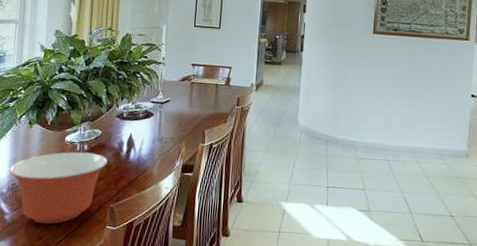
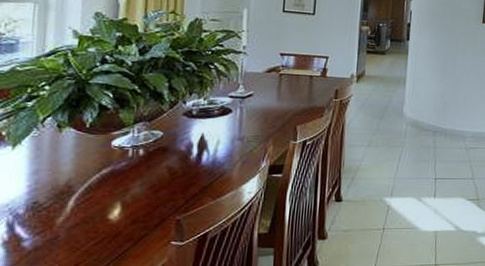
mixing bowl: present [9,152,108,225] -> none [28,158,173,248]

